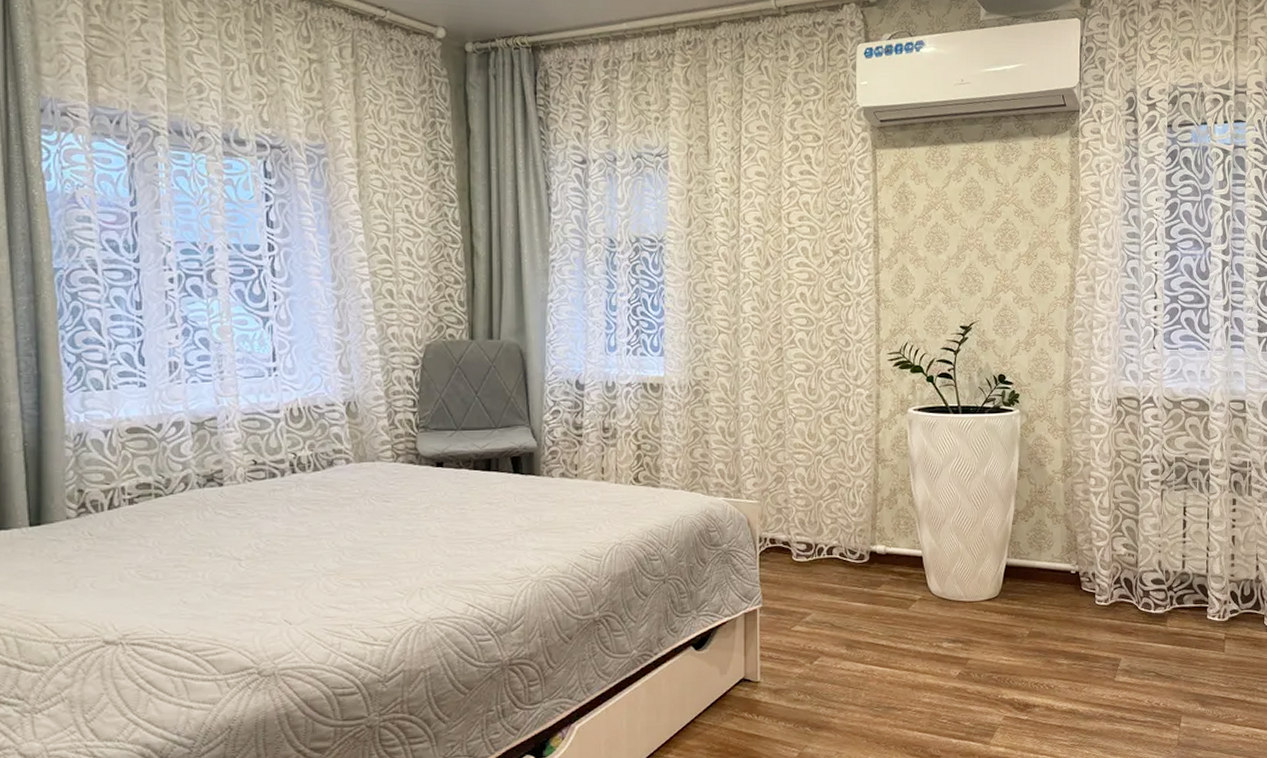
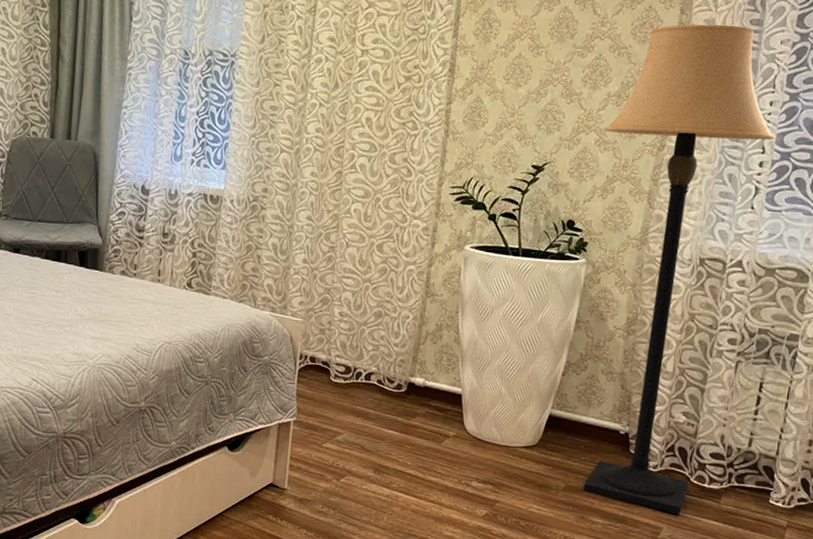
lamp: none [1020,186,1164,644] -> present [583,24,776,515]

